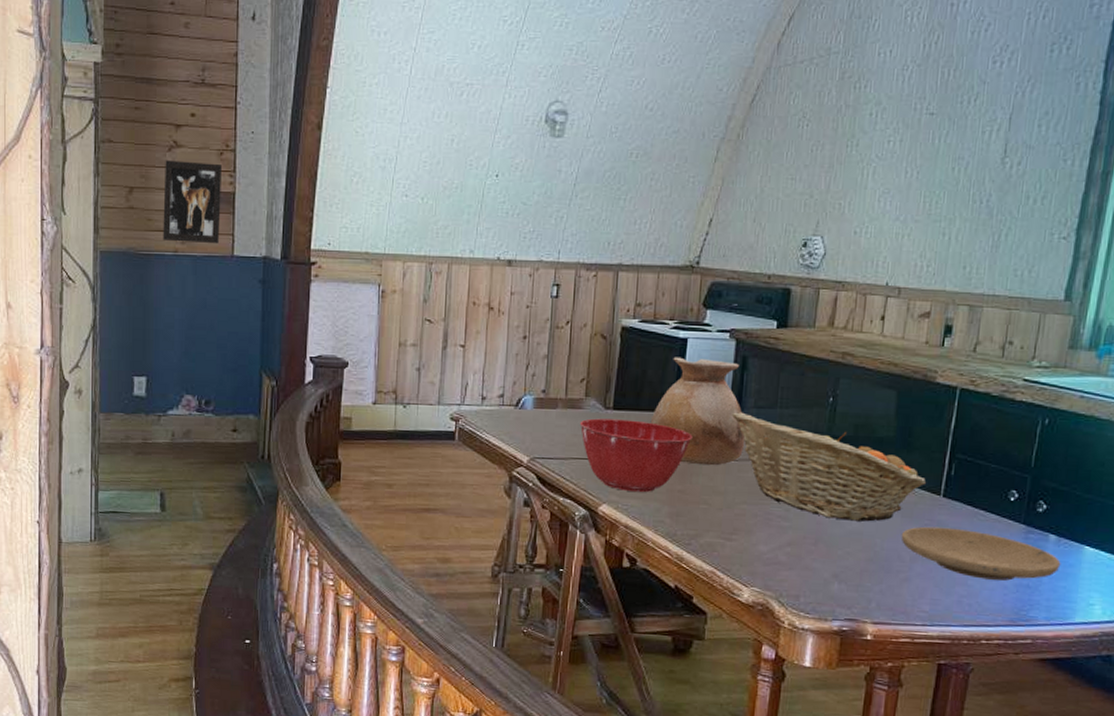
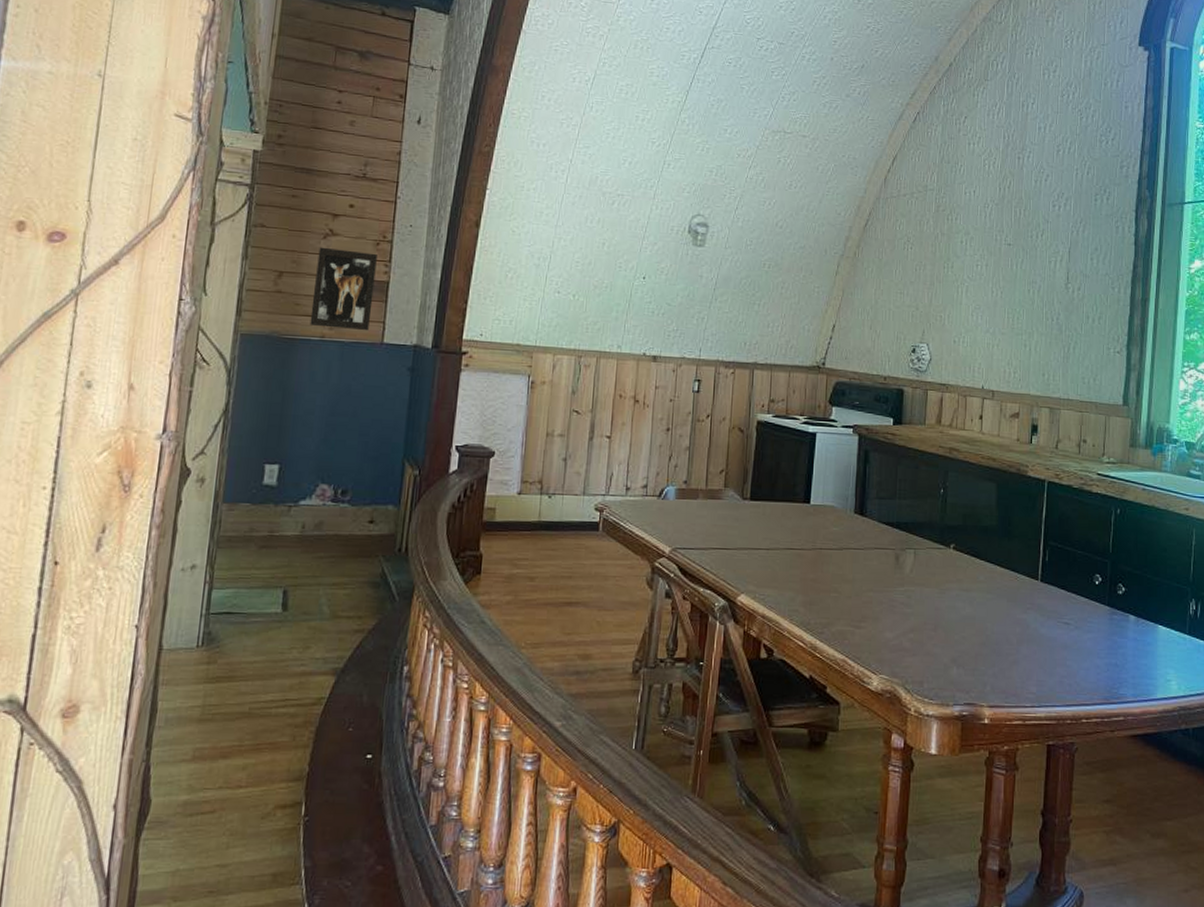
mixing bowl: present [579,418,693,493] -> none [719,509,823,582]
vase: present [650,357,746,466] -> none [784,450,870,555]
fruit basket: present [732,412,927,522] -> none [858,502,1026,607]
plate: present [901,526,1061,581] -> none [1008,610,1141,660]

